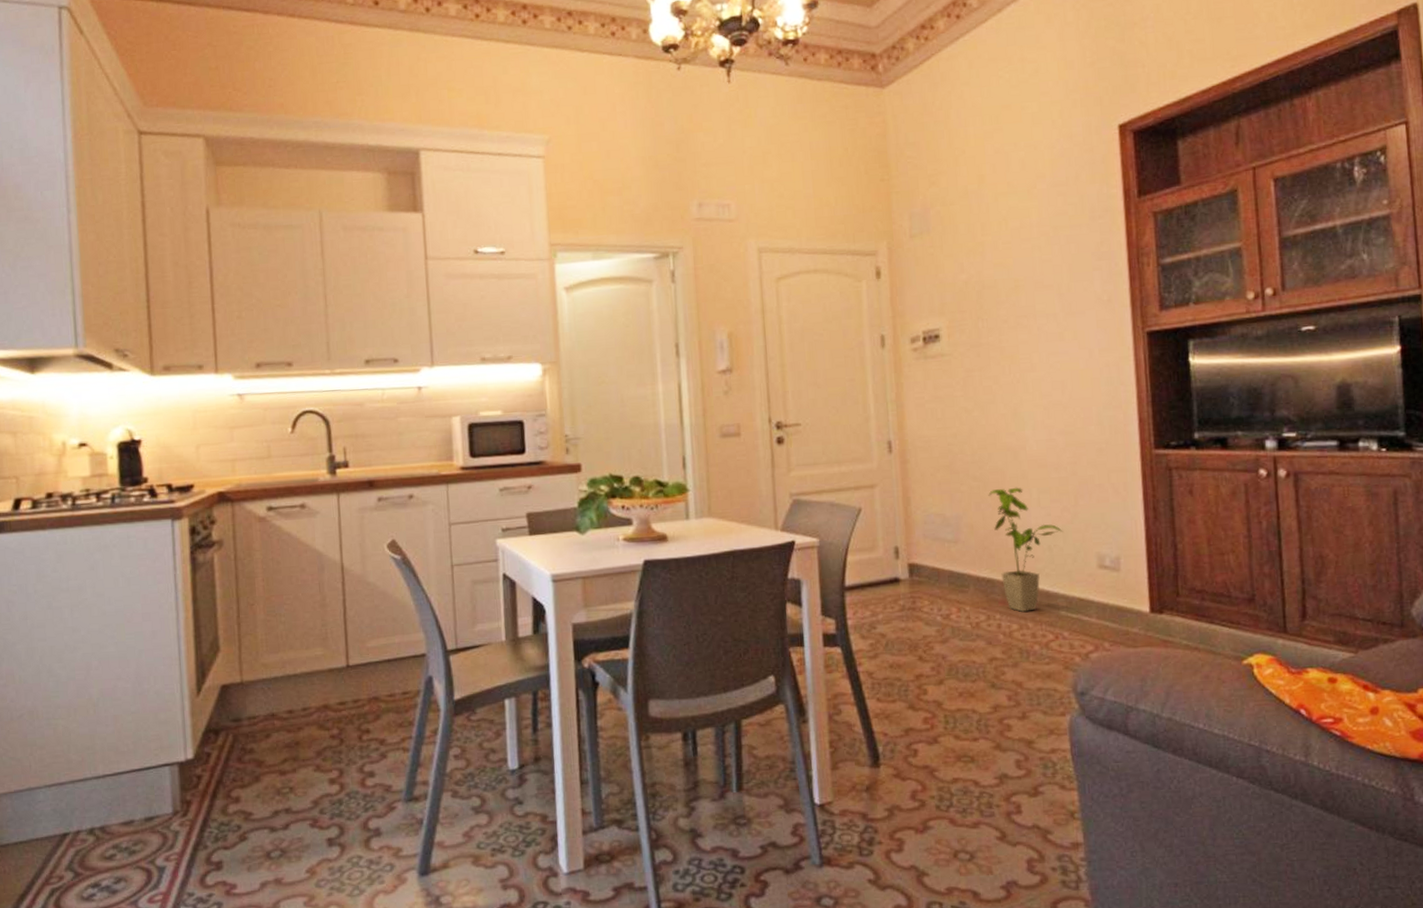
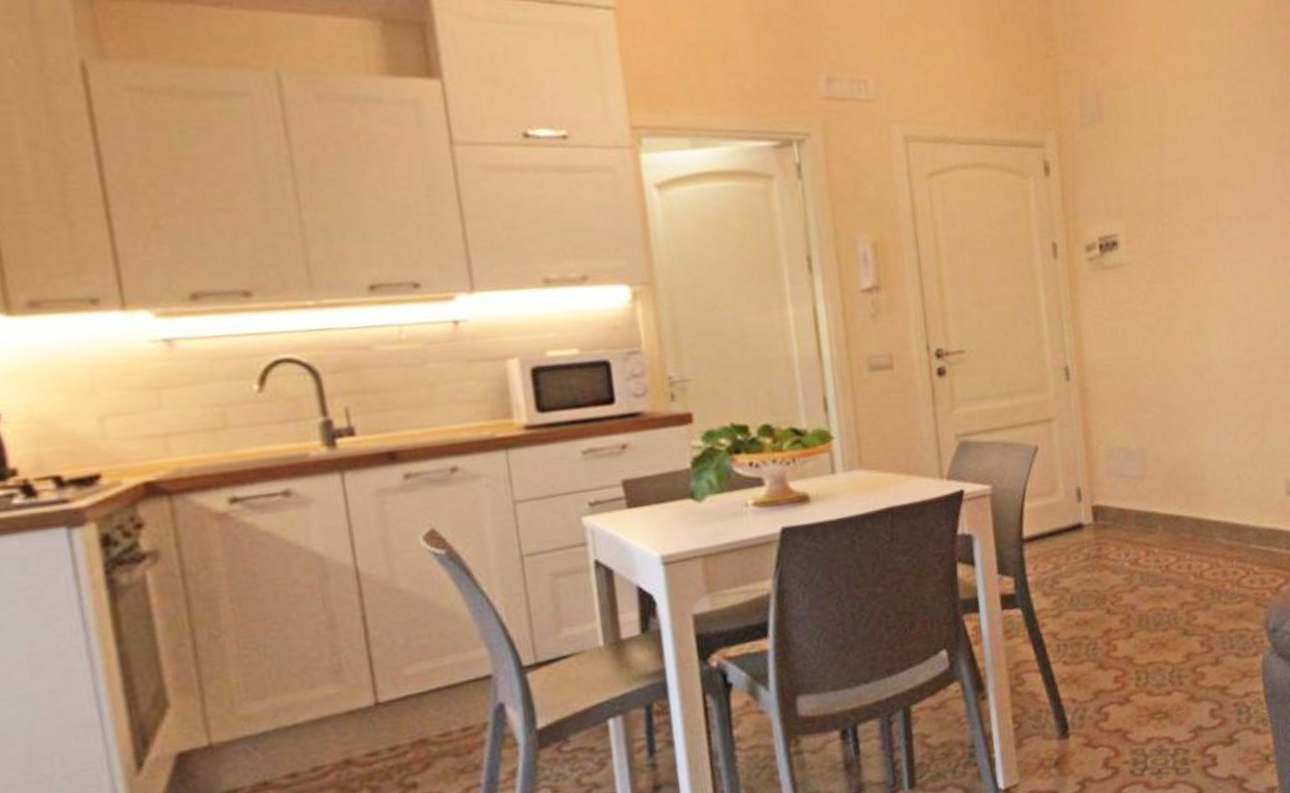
house plant: present [988,487,1063,612] -> none [1174,412,1252,549]

